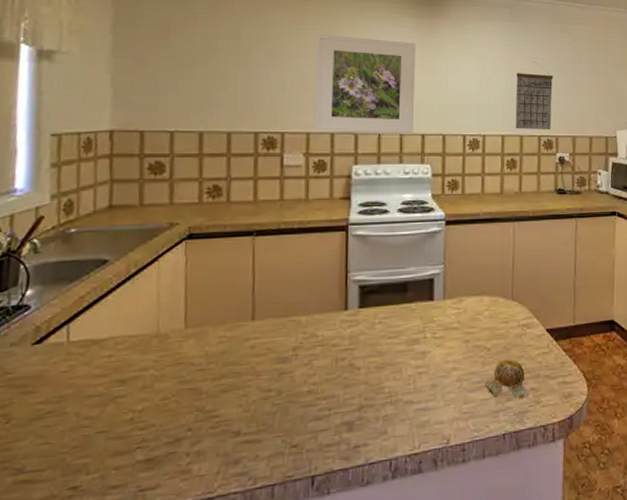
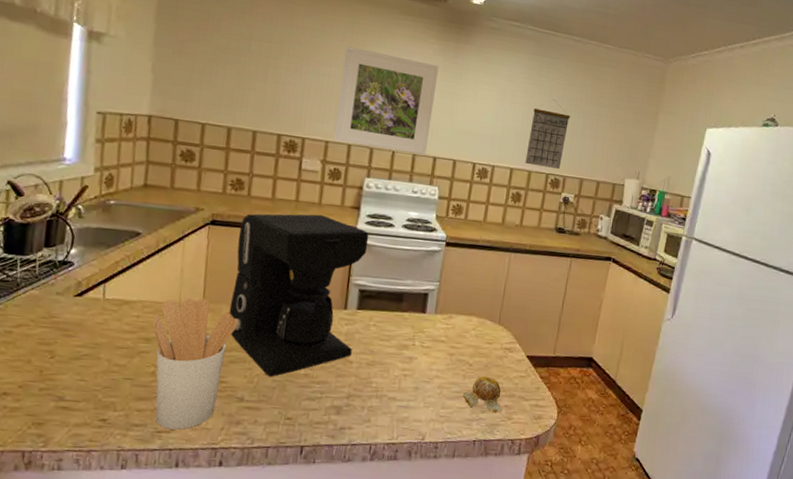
utensil holder: none [129,323,227,485] -> present [153,298,238,430]
coffee maker: none [216,211,363,402] -> present [229,213,369,377]

